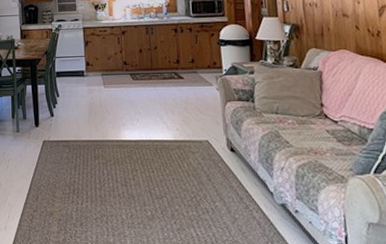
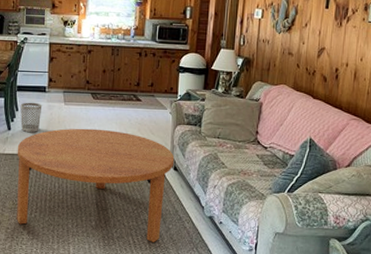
wastebasket: none [60,87,83,117] -> present [20,102,43,132]
coffee table: none [61,110,230,235] -> present [17,128,175,242]

